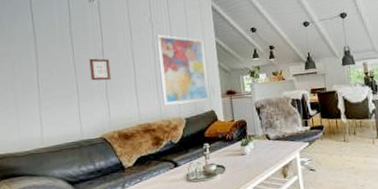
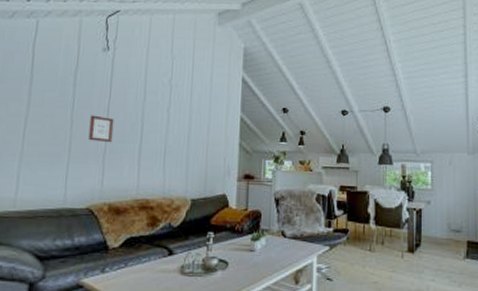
wall art: present [156,34,209,105] -> none [168,99,226,182]

